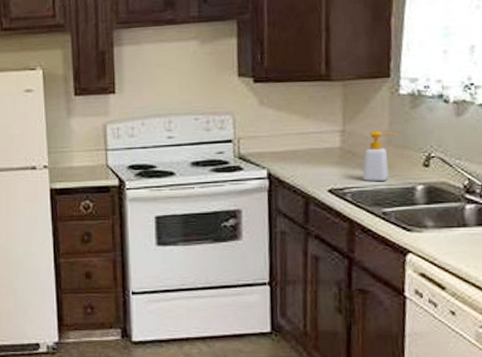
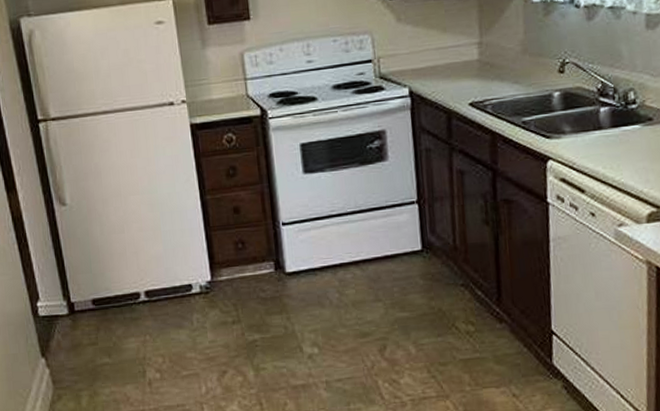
soap bottle: present [363,130,399,182] -> none [501,40,534,92]

